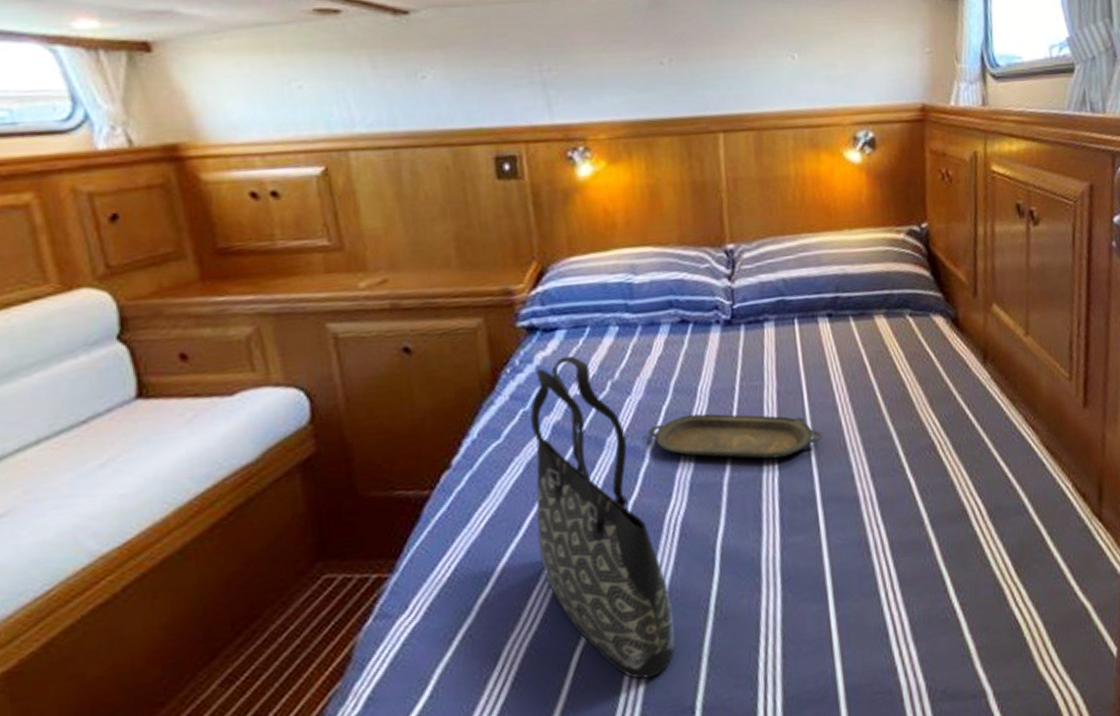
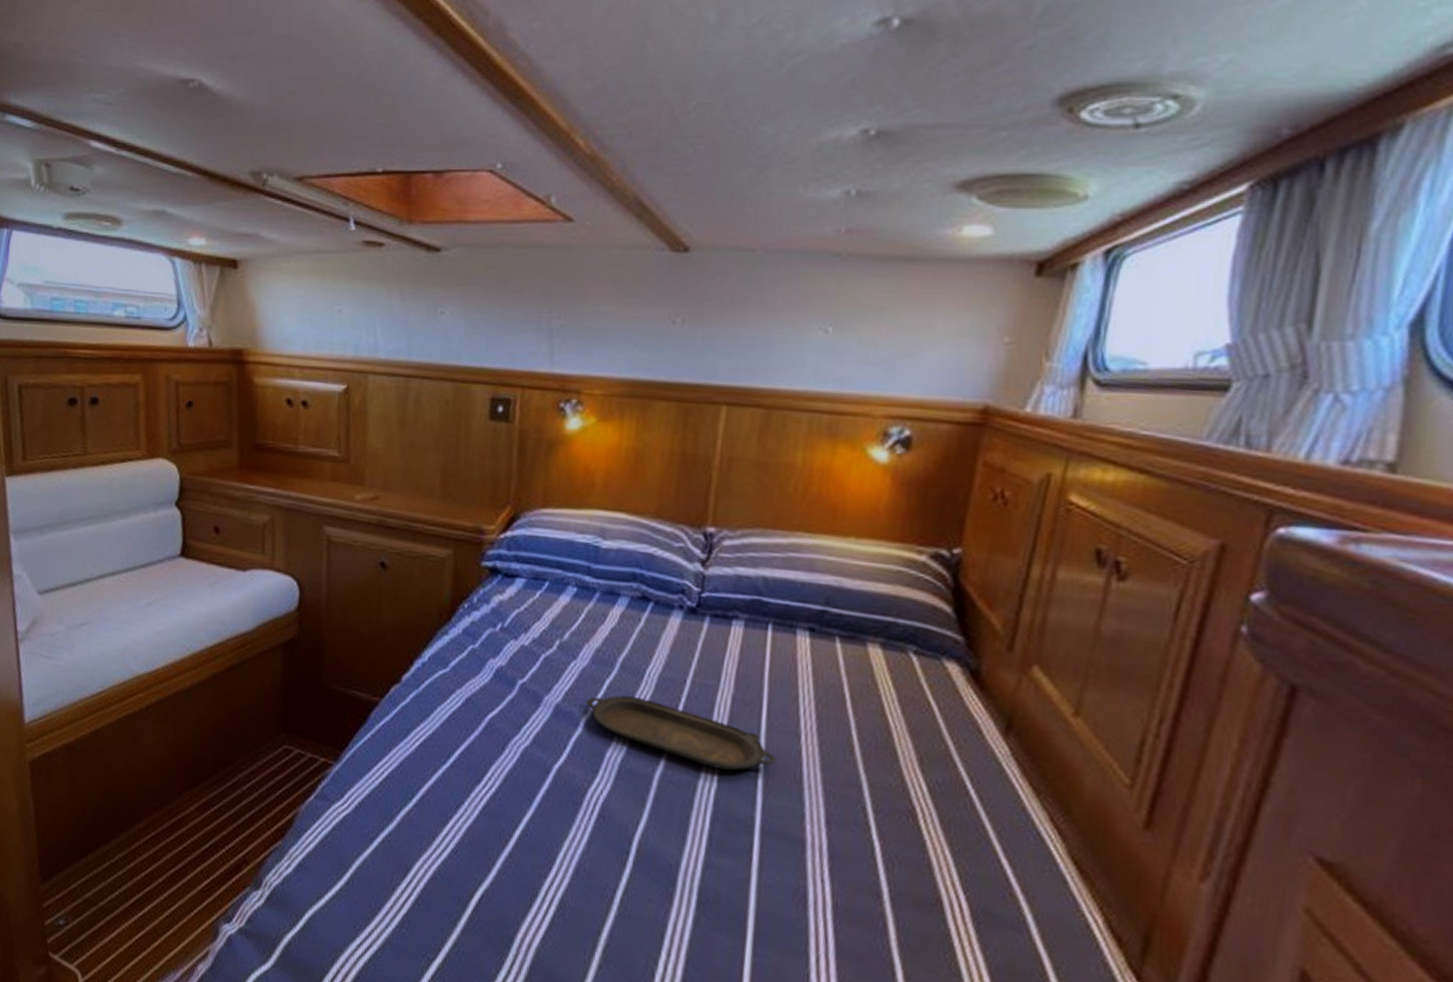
tote bag: present [530,355,676,680] -> none [462,604,577,946]

